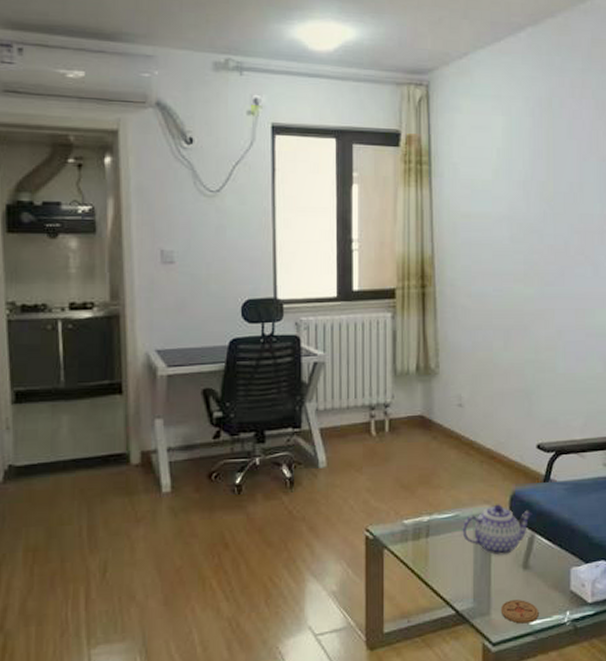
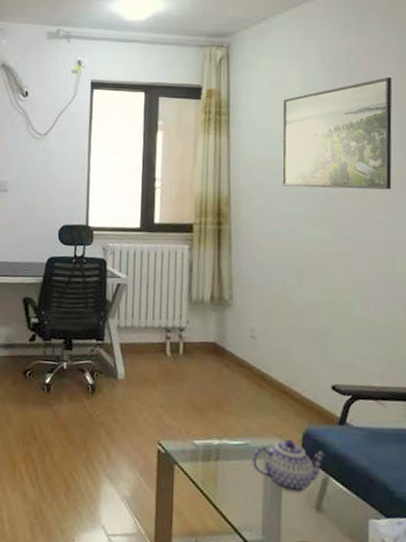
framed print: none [486,121,592,242] -> present [282,76,393,190]

